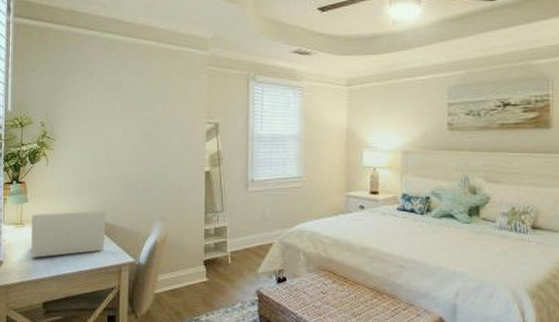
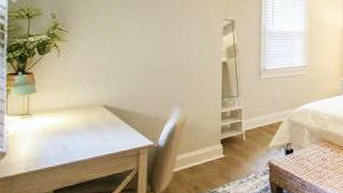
laptop: present [31,211,107,258] -> none [40,99,125,147]

